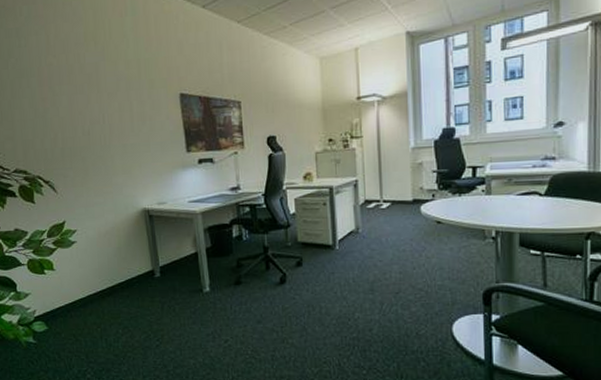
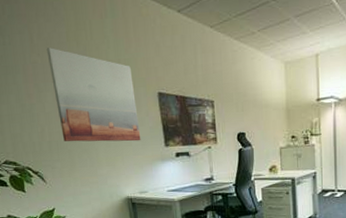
wall art: none [63,49,161,149] -> present [46,48,141,142]

